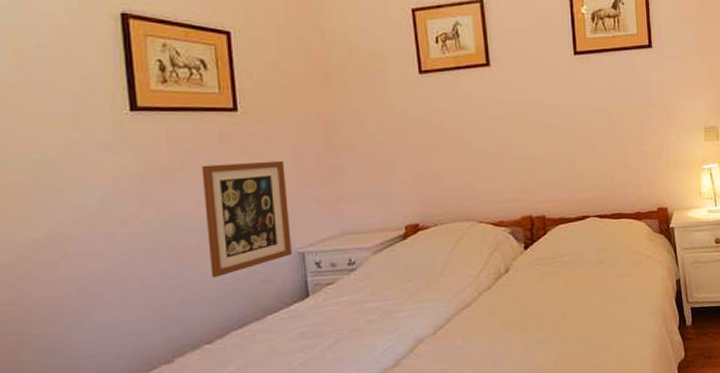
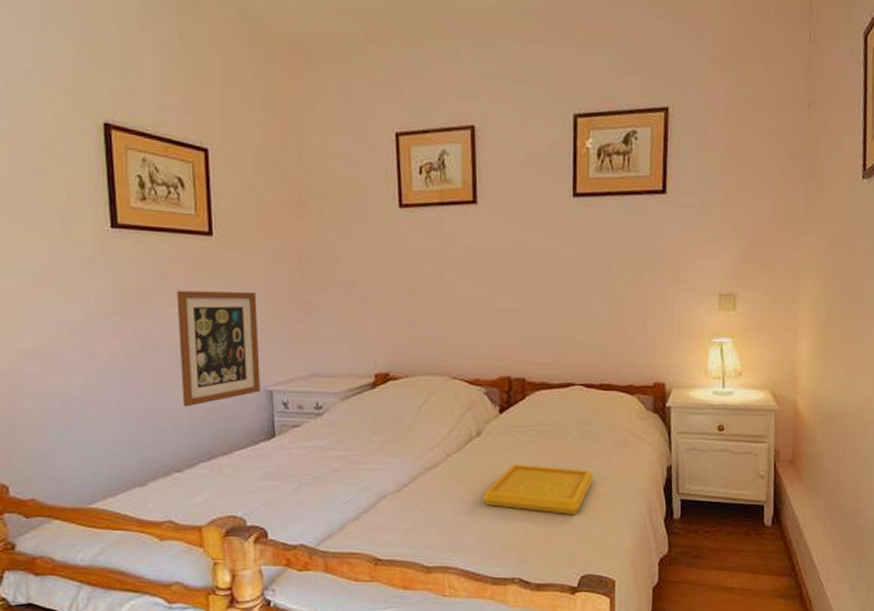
serving tray: none [514,291,614,336] -> present [482,463,593,516]

